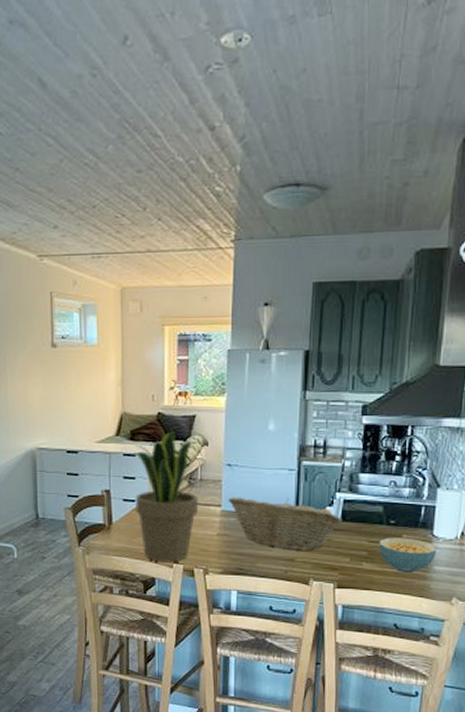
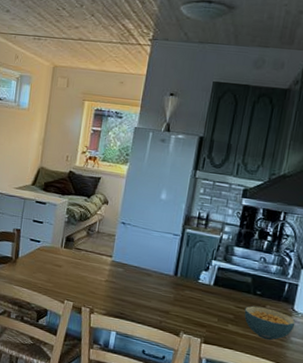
potted plant: present [133,430,199,562] -> none [39,187,99,299]
fruit basket: present [228,497,343,552] -> none [118,250,215,307]

